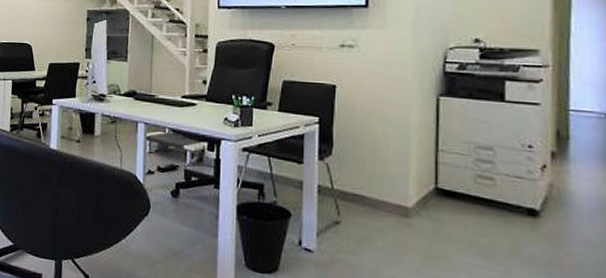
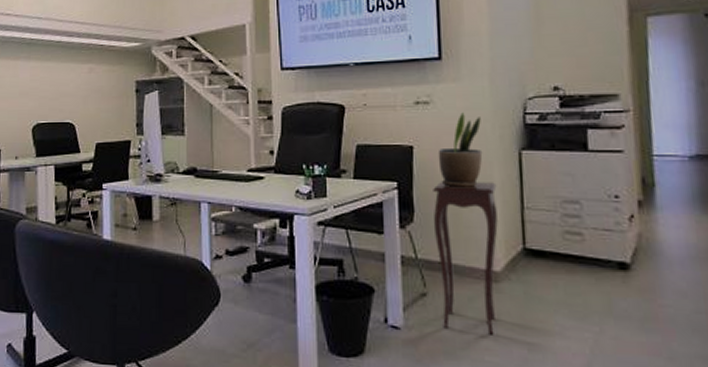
side table: none [350,119,413,266] -> present [433,181,498,335]
potted plant: none [359,57,402,128] -> present [438,112,483,189]

